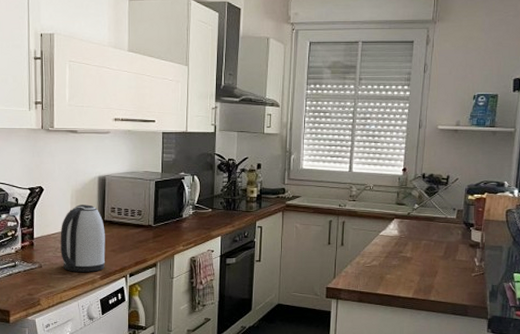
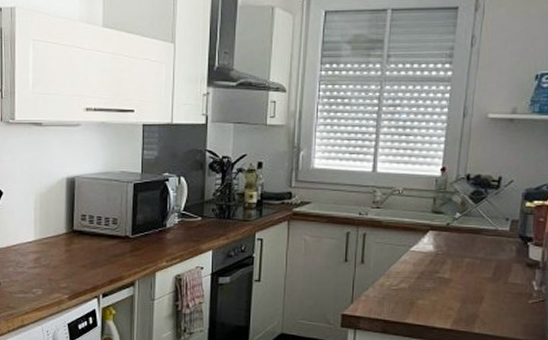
kettle: present [60,204,106,272] -> none [22,211,75,291]

